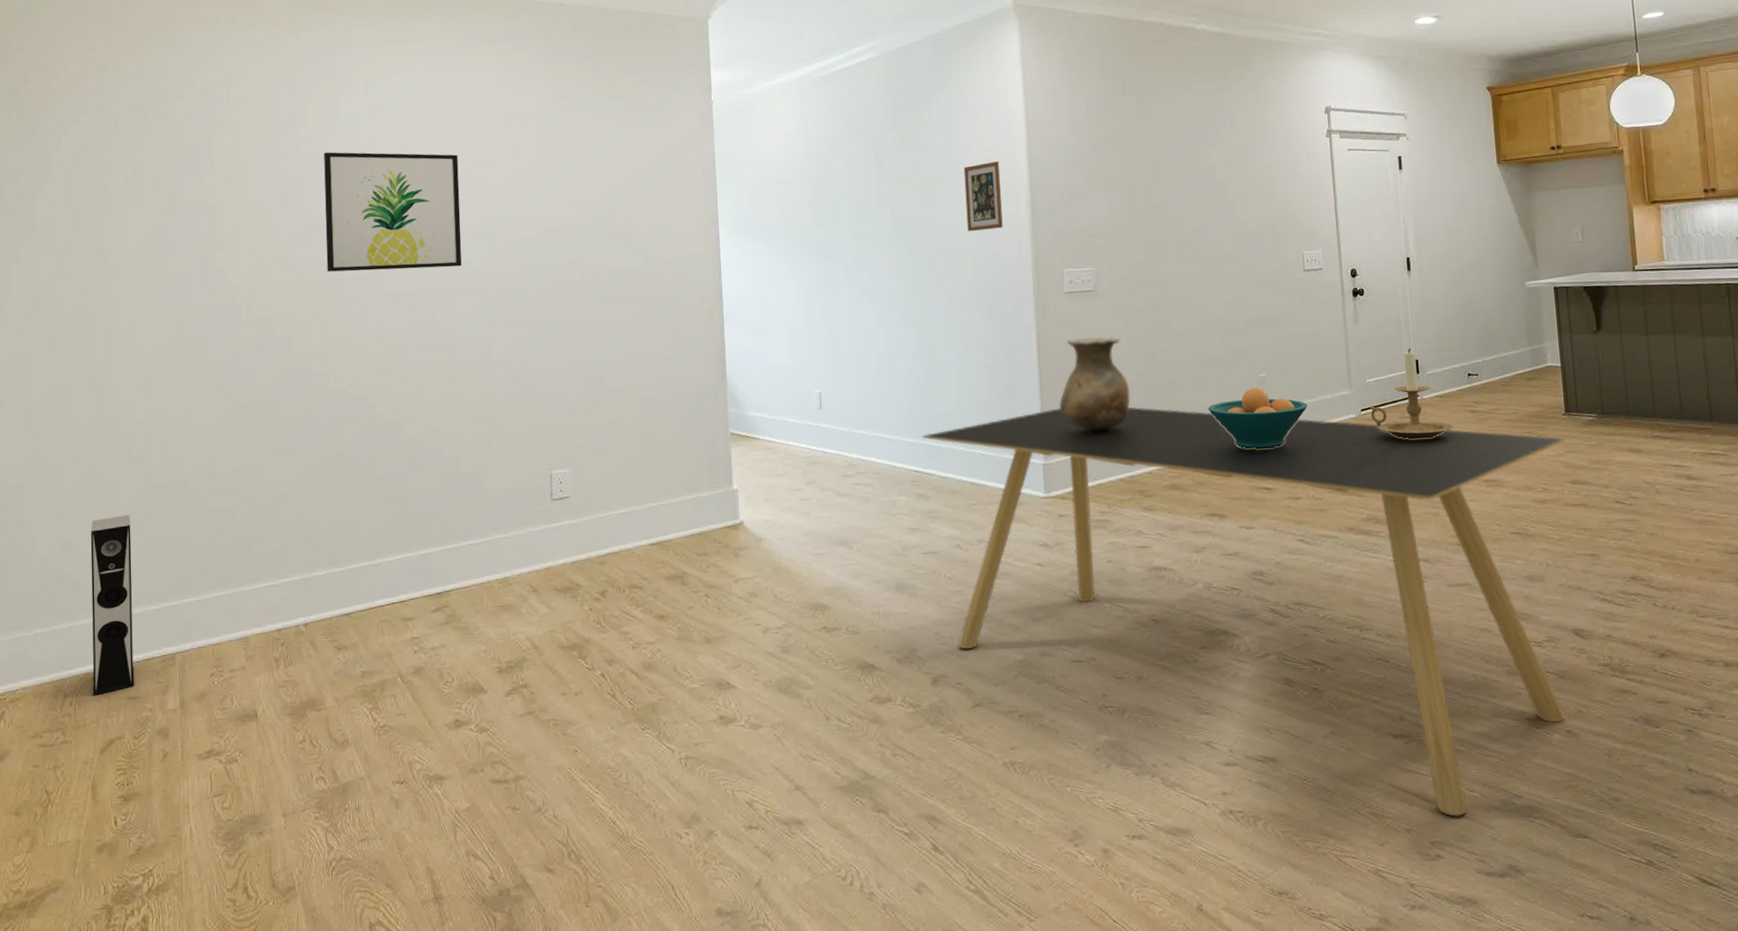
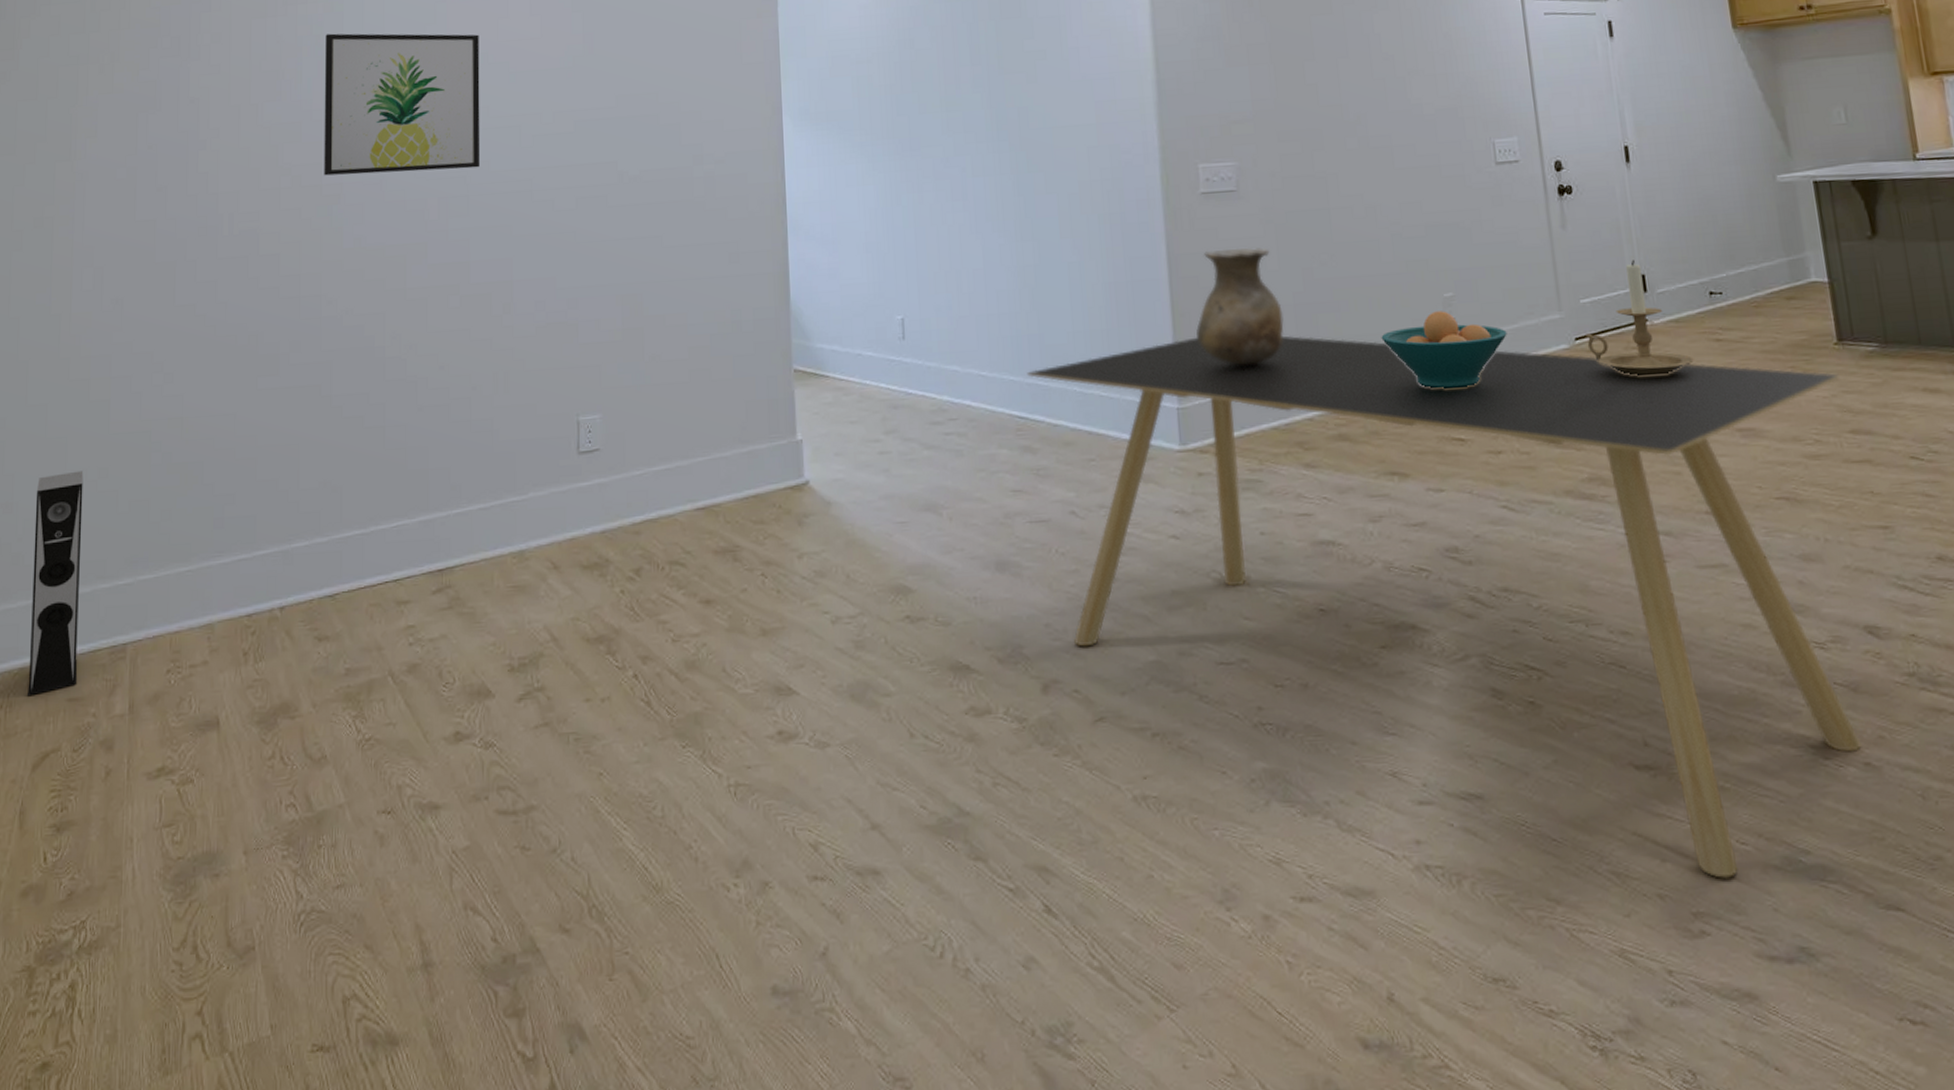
picture frame: present [963,161,1003,232] -> none [1075,34,1123,120]

